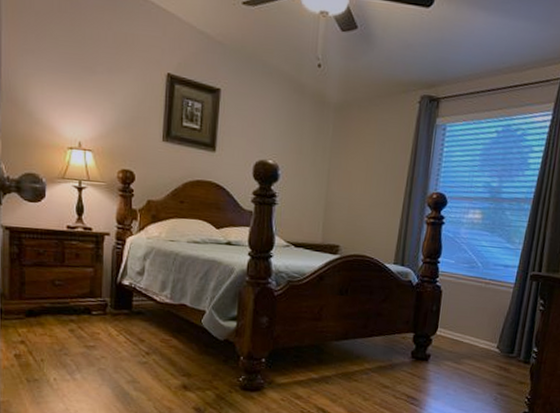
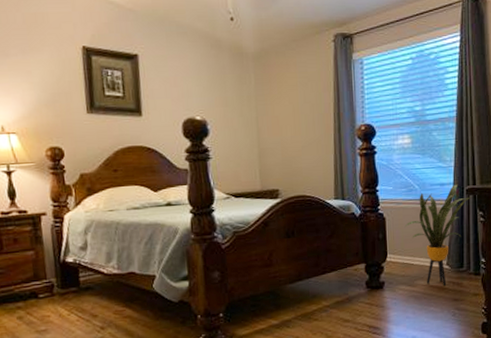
house plant: none [460,268,535,368] -> present [404,184,471,285]

